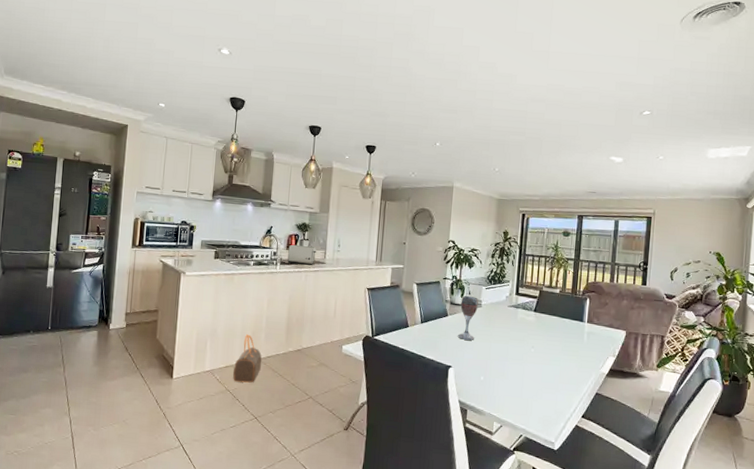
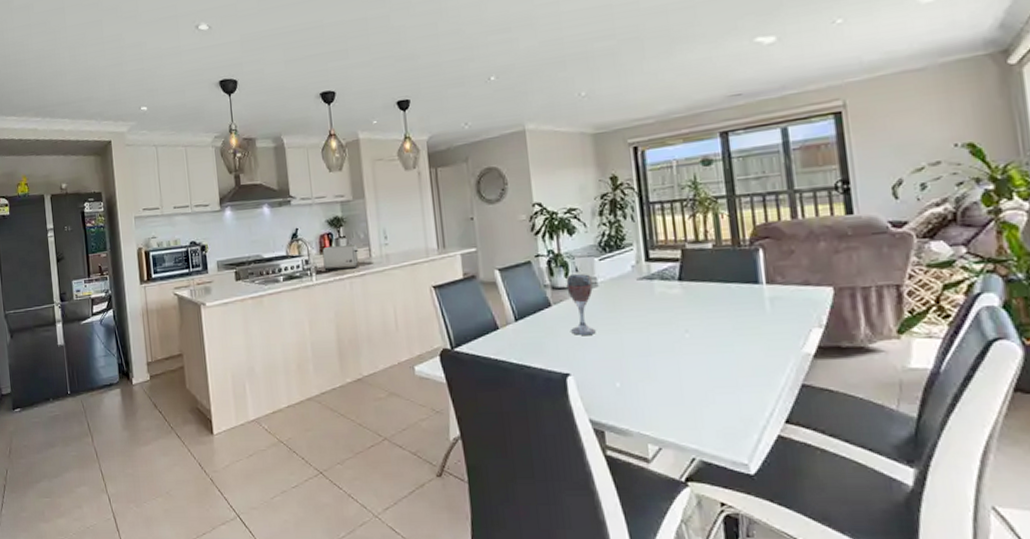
handbag: present [233,334,262,383] -> none [282,368,317,430]

